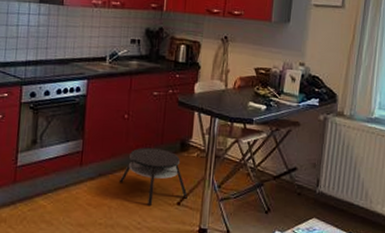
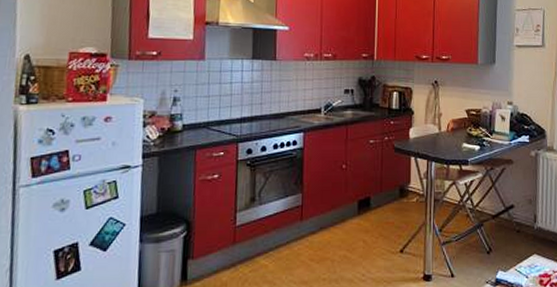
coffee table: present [120,147,188,205] -> none [341,197,410,256]

